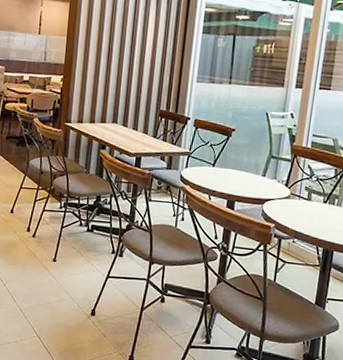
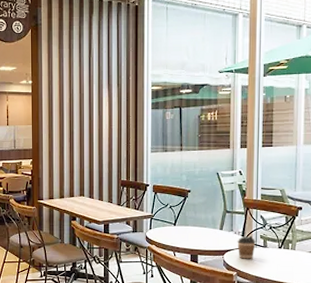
coffee cup: none [279,185,300,212] -> present [237,235,256,259]

